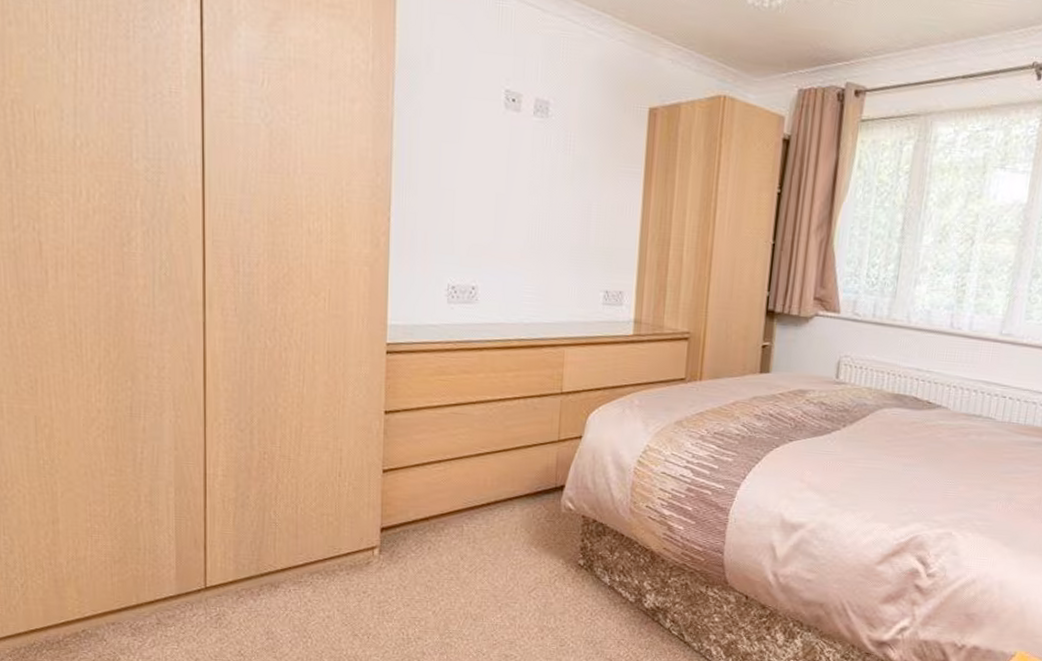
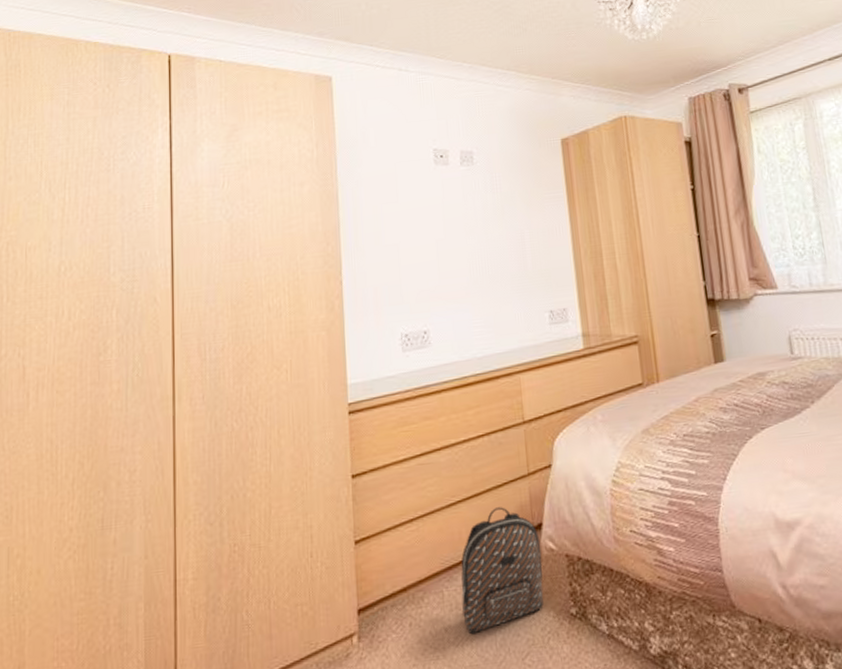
backpack: none [479,464,561,566] -> present [461,507,544,635]

